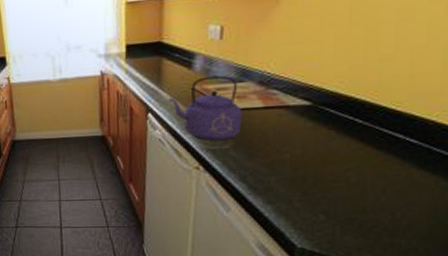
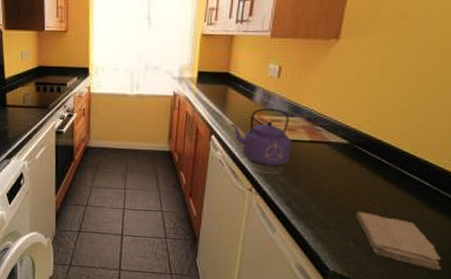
washcloth: none [324,180,436,238] -> present [355,211,441,270]

